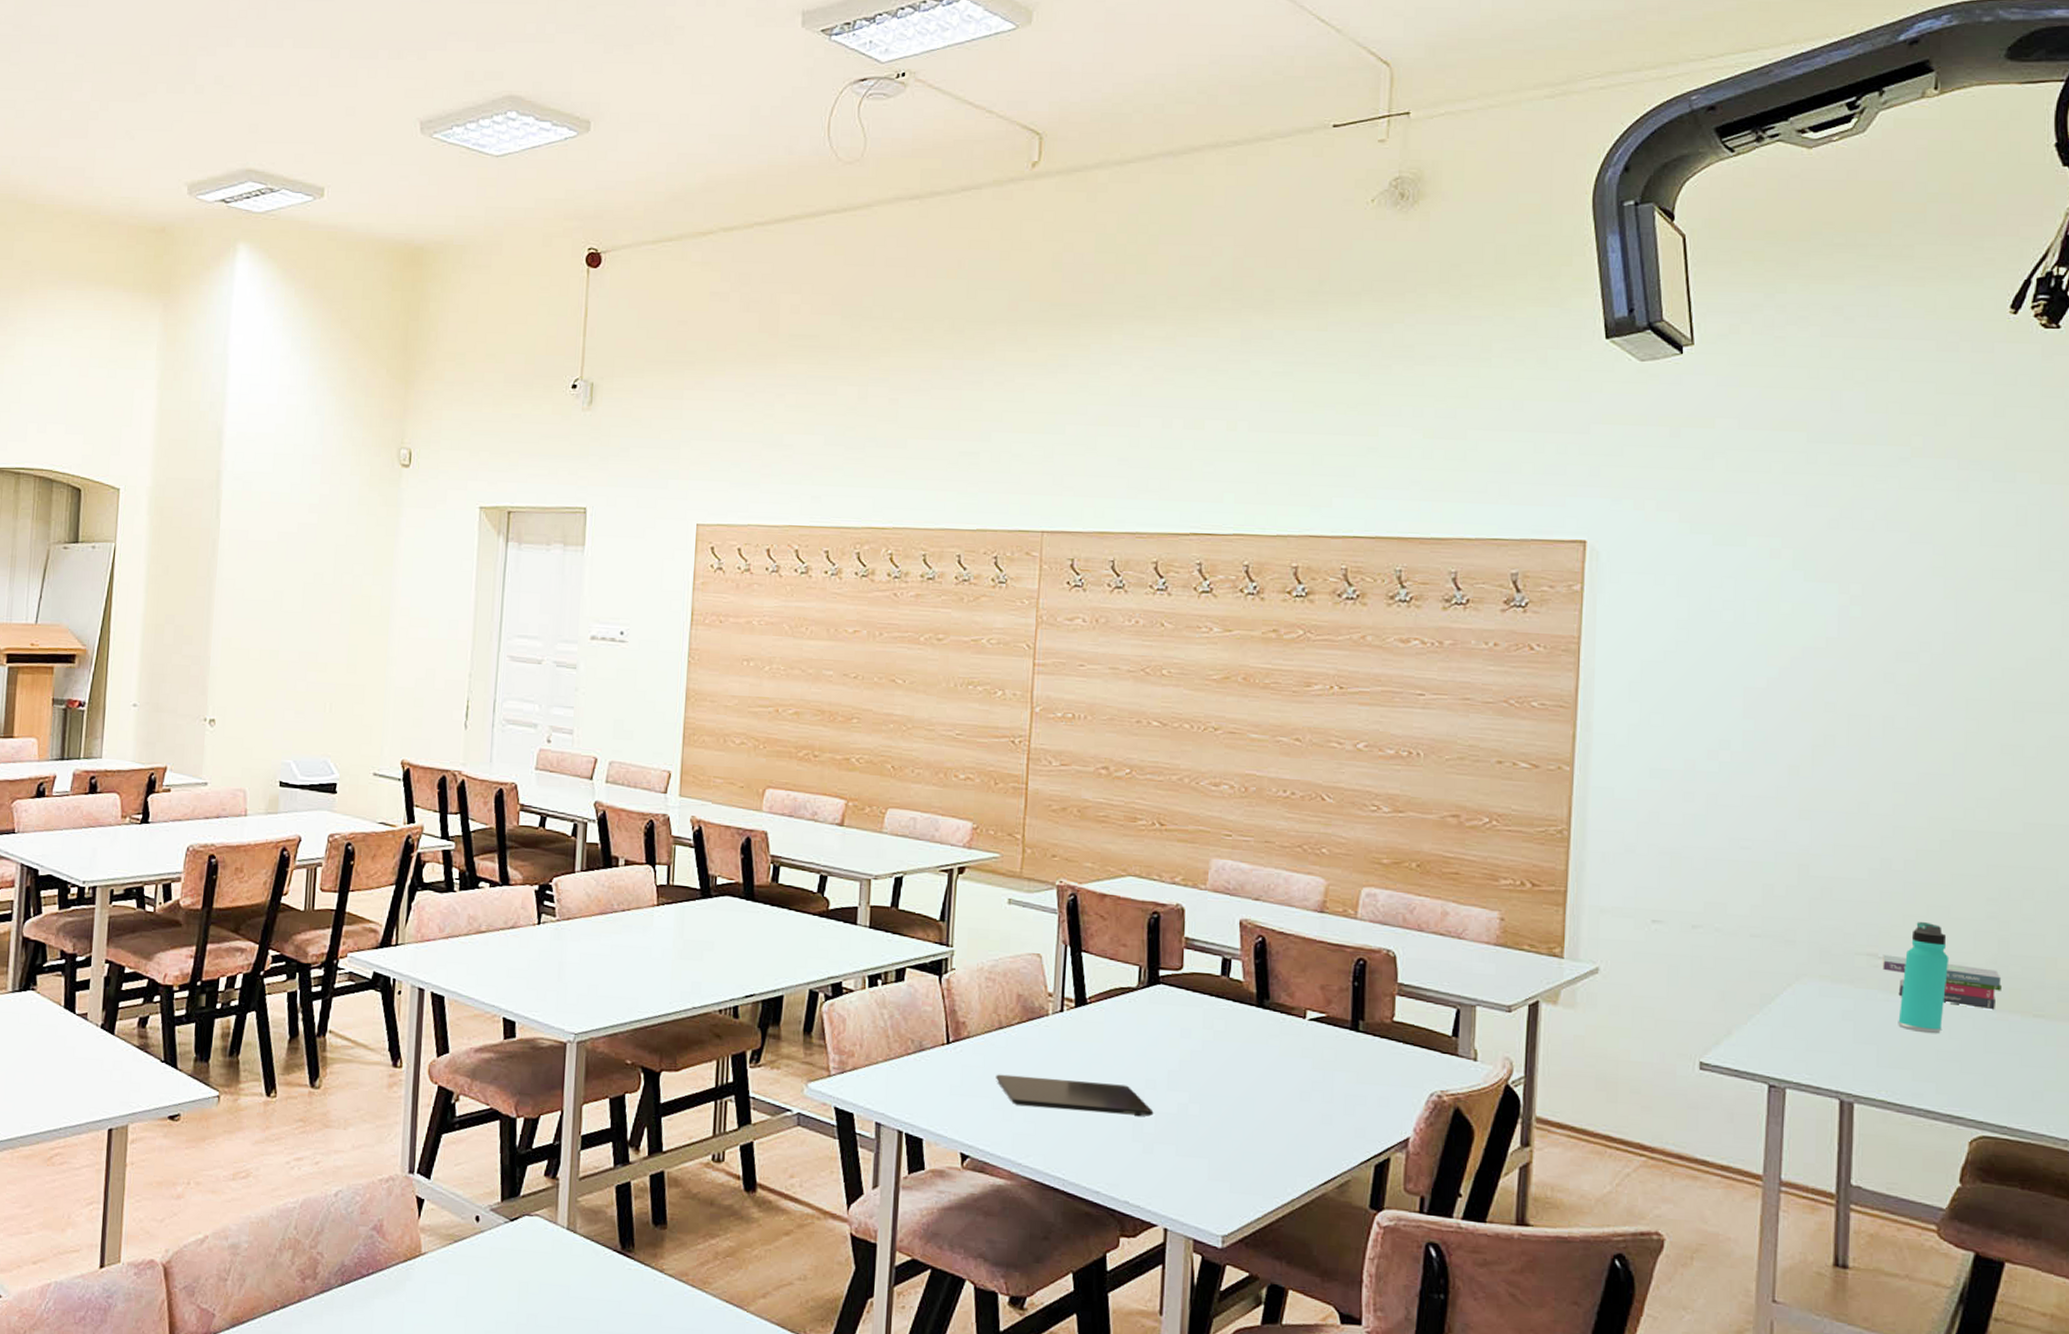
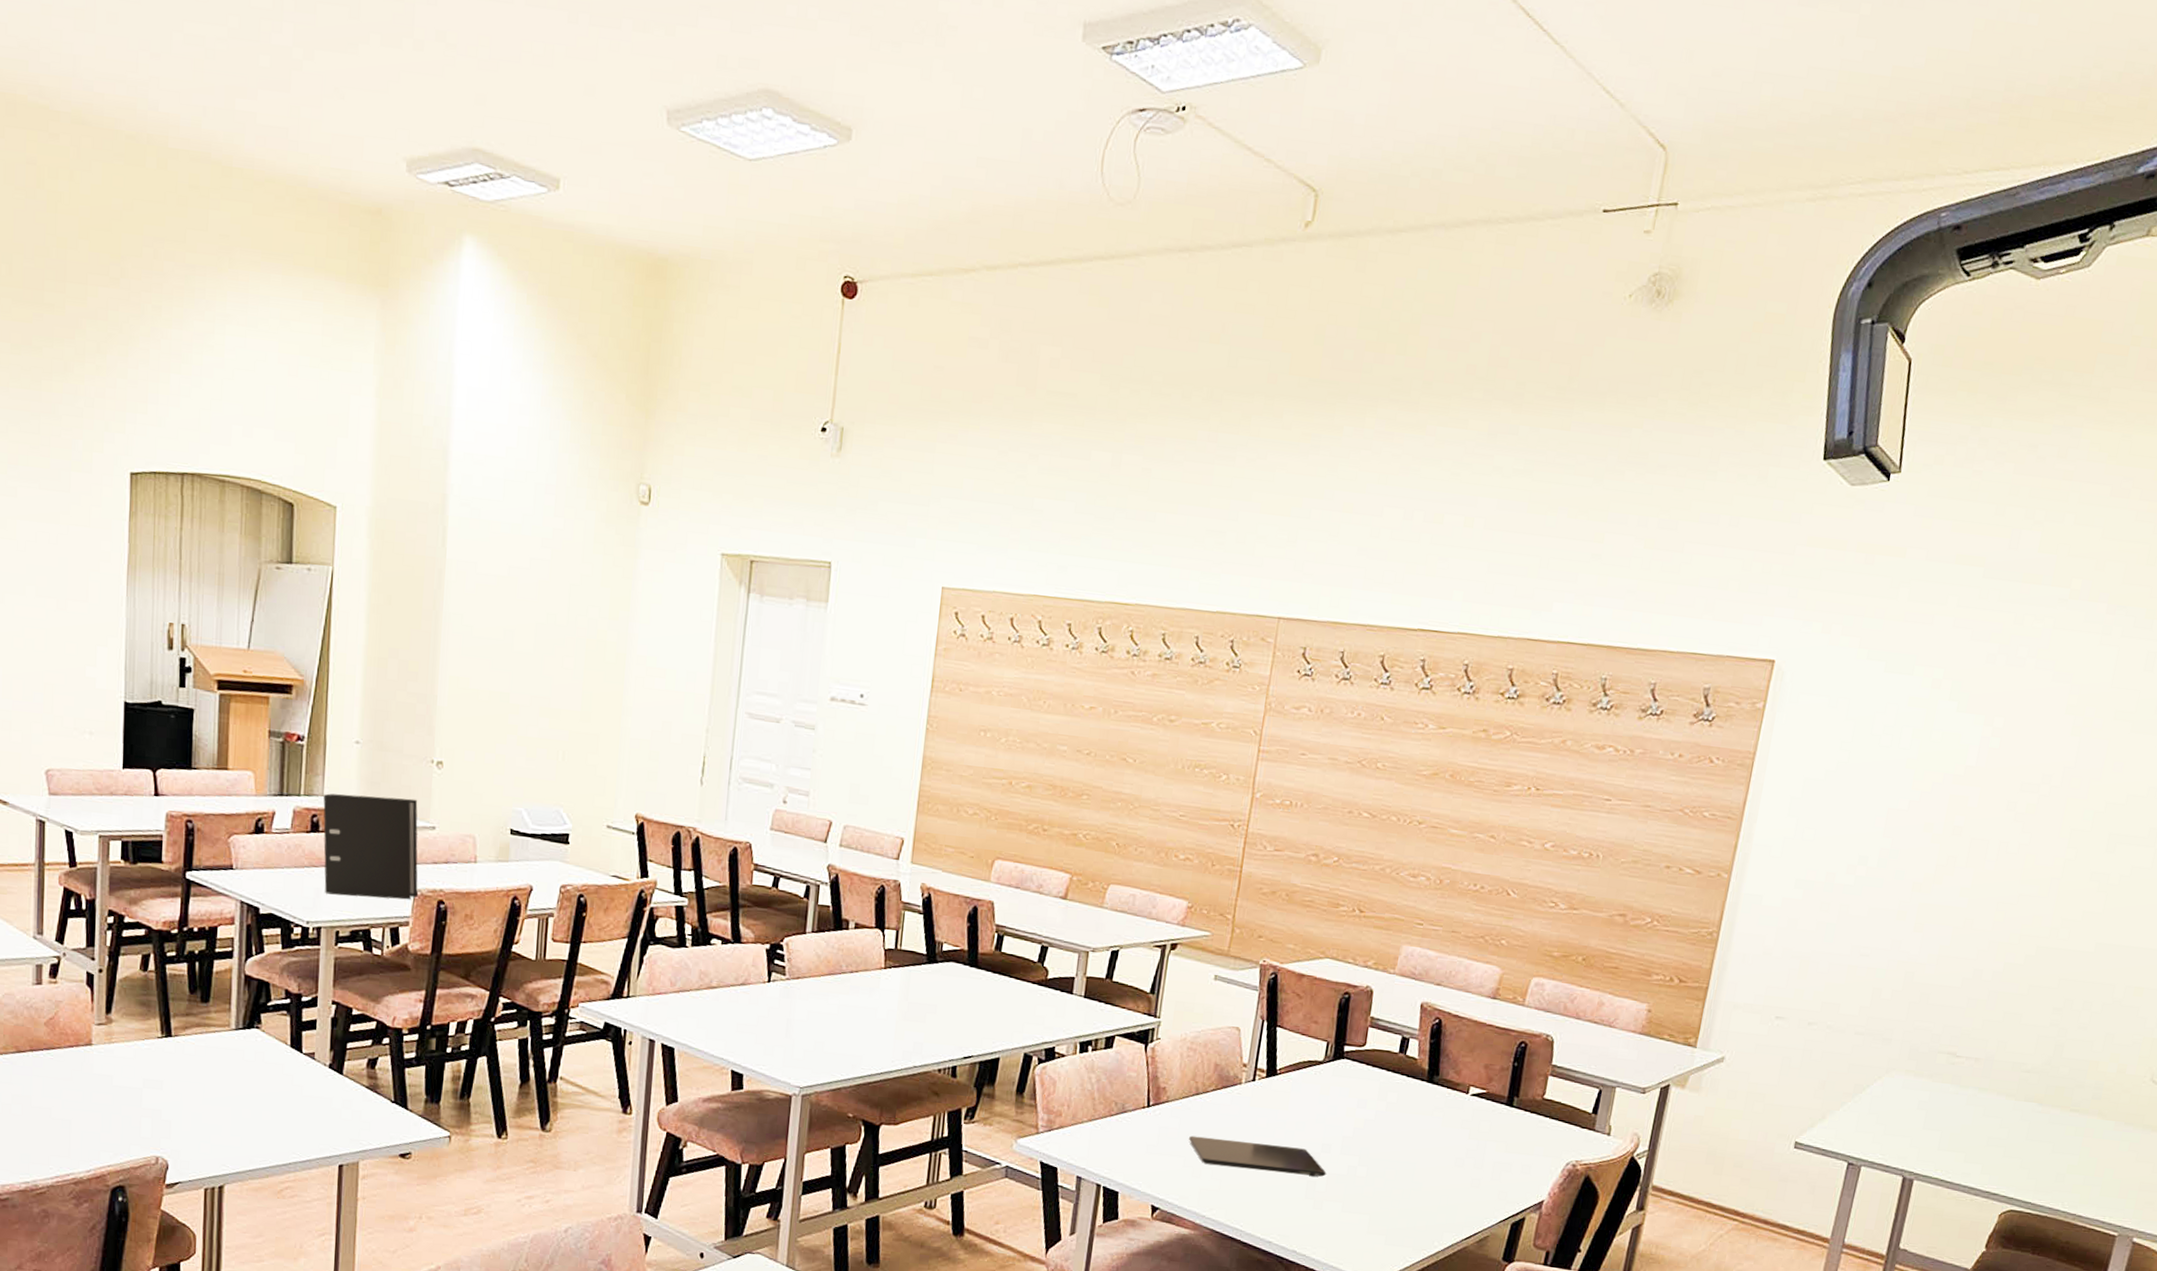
binder: none [100,755,191,856] -> present [323,793,418,900]
books: present [1881,954,2002,1010] -> none [1958,1053,2052,1105]
thermos bottle: present [1898,922,1950,1034] -> none [1961,1026,2014,1124]

